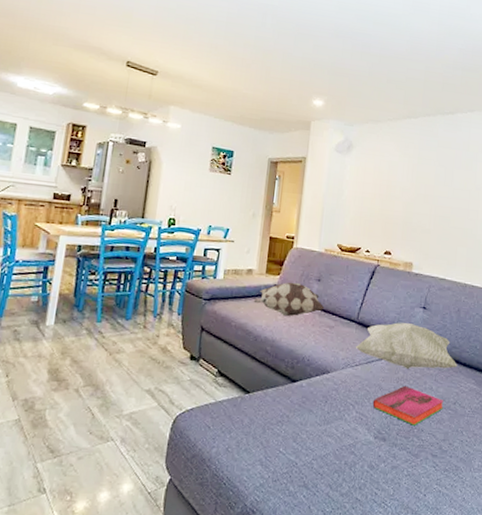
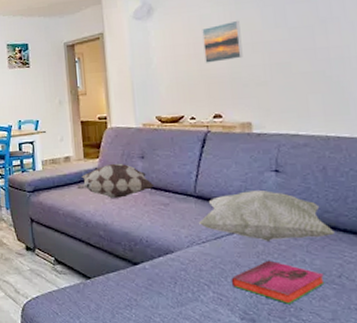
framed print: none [386,172,419,206] -> present [202,20,243,63]

